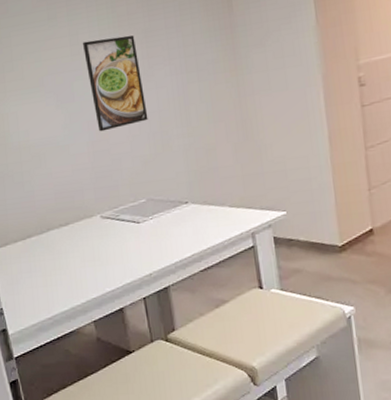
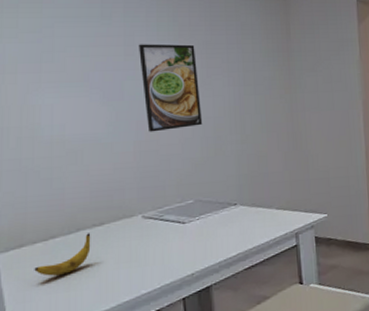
banana: none [18,232,60,272] -> present [34,233,91,276]

